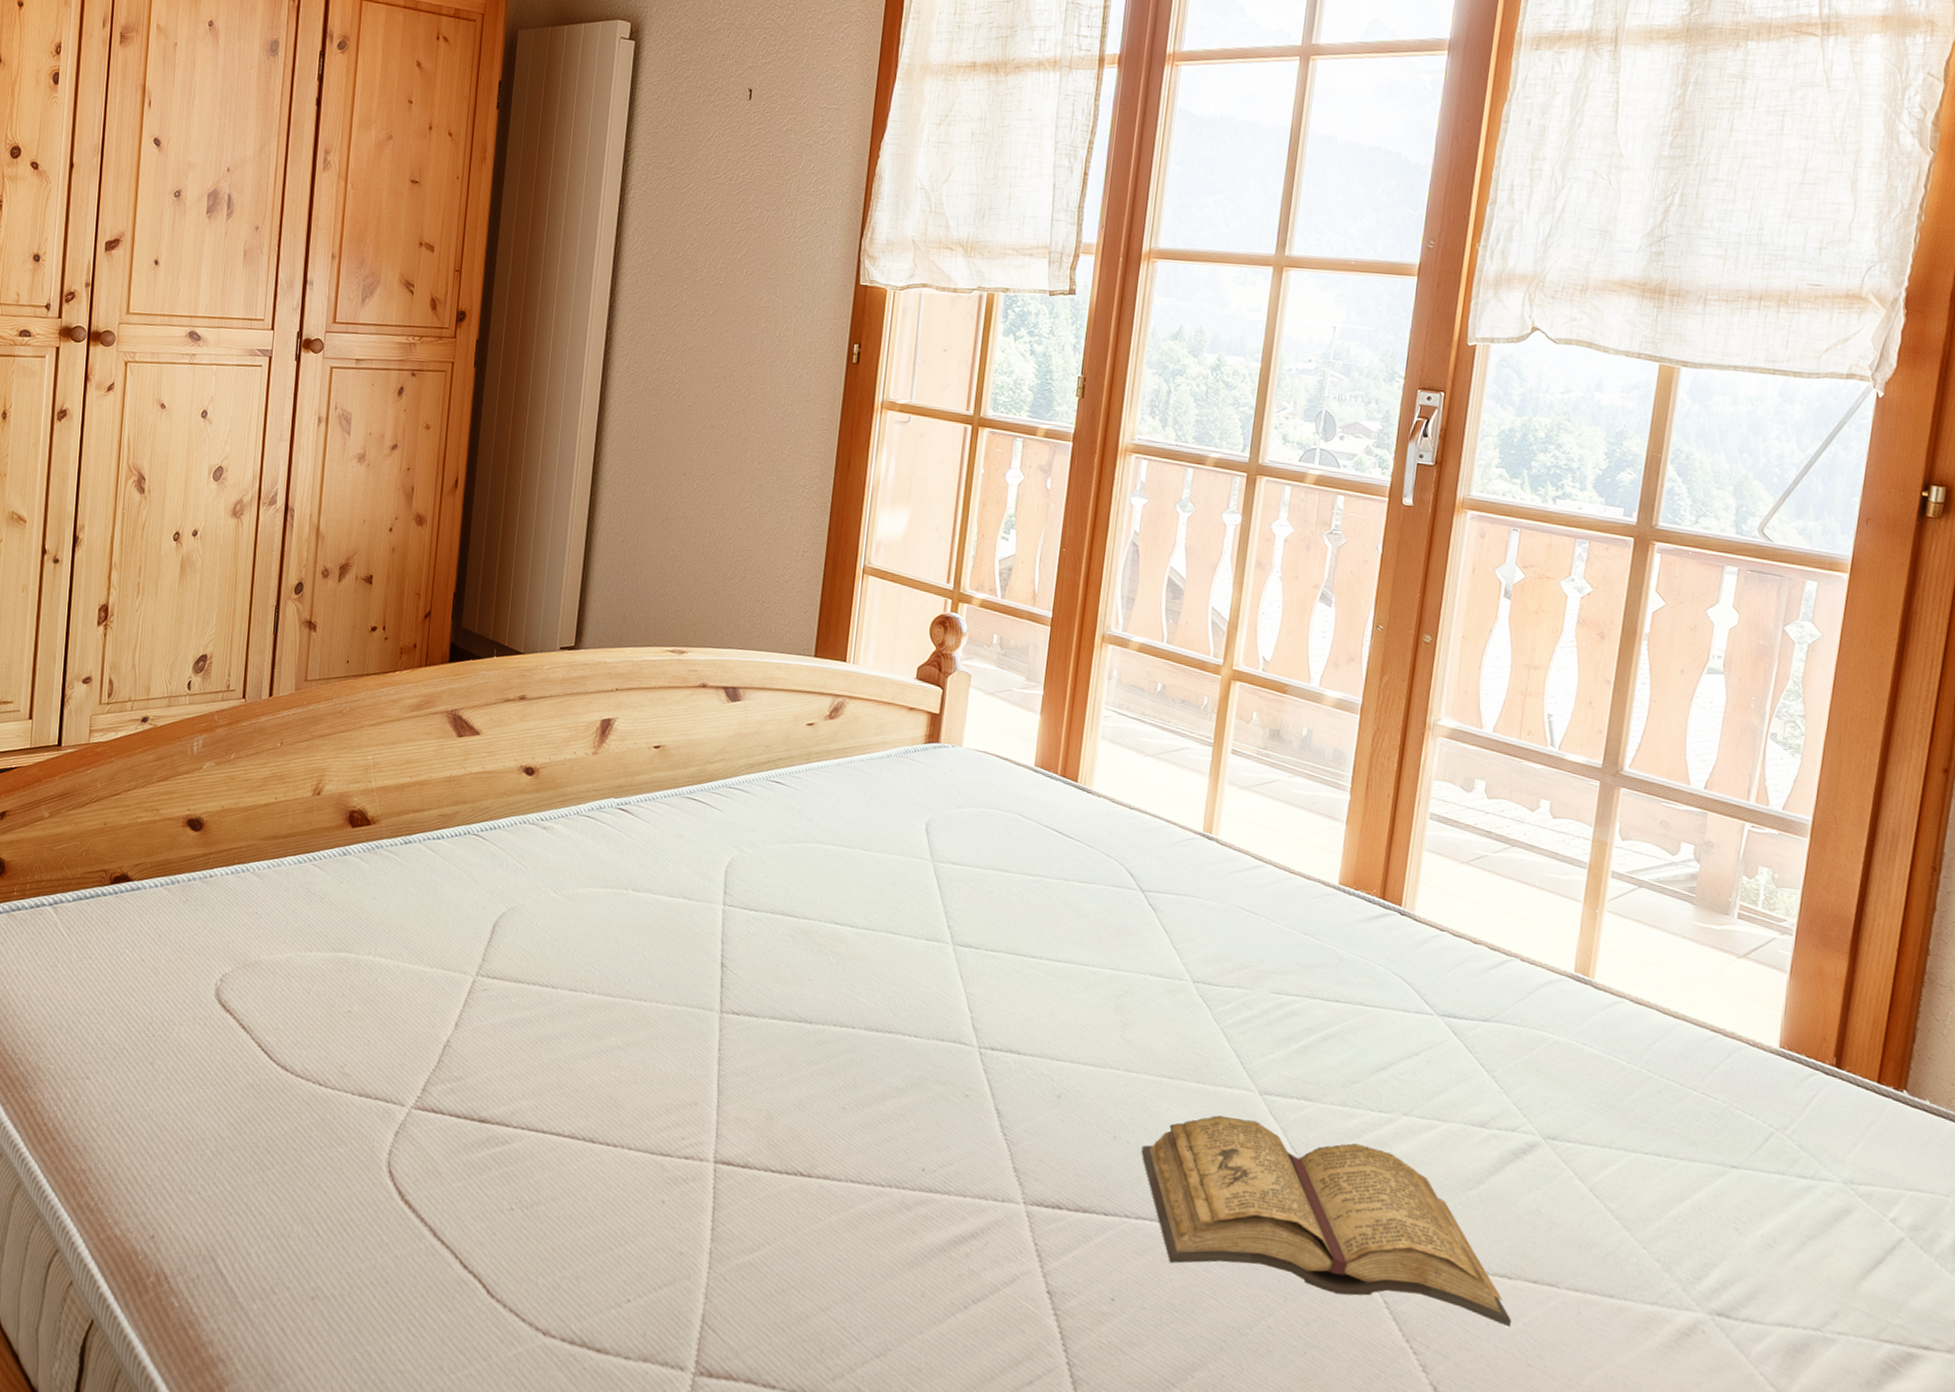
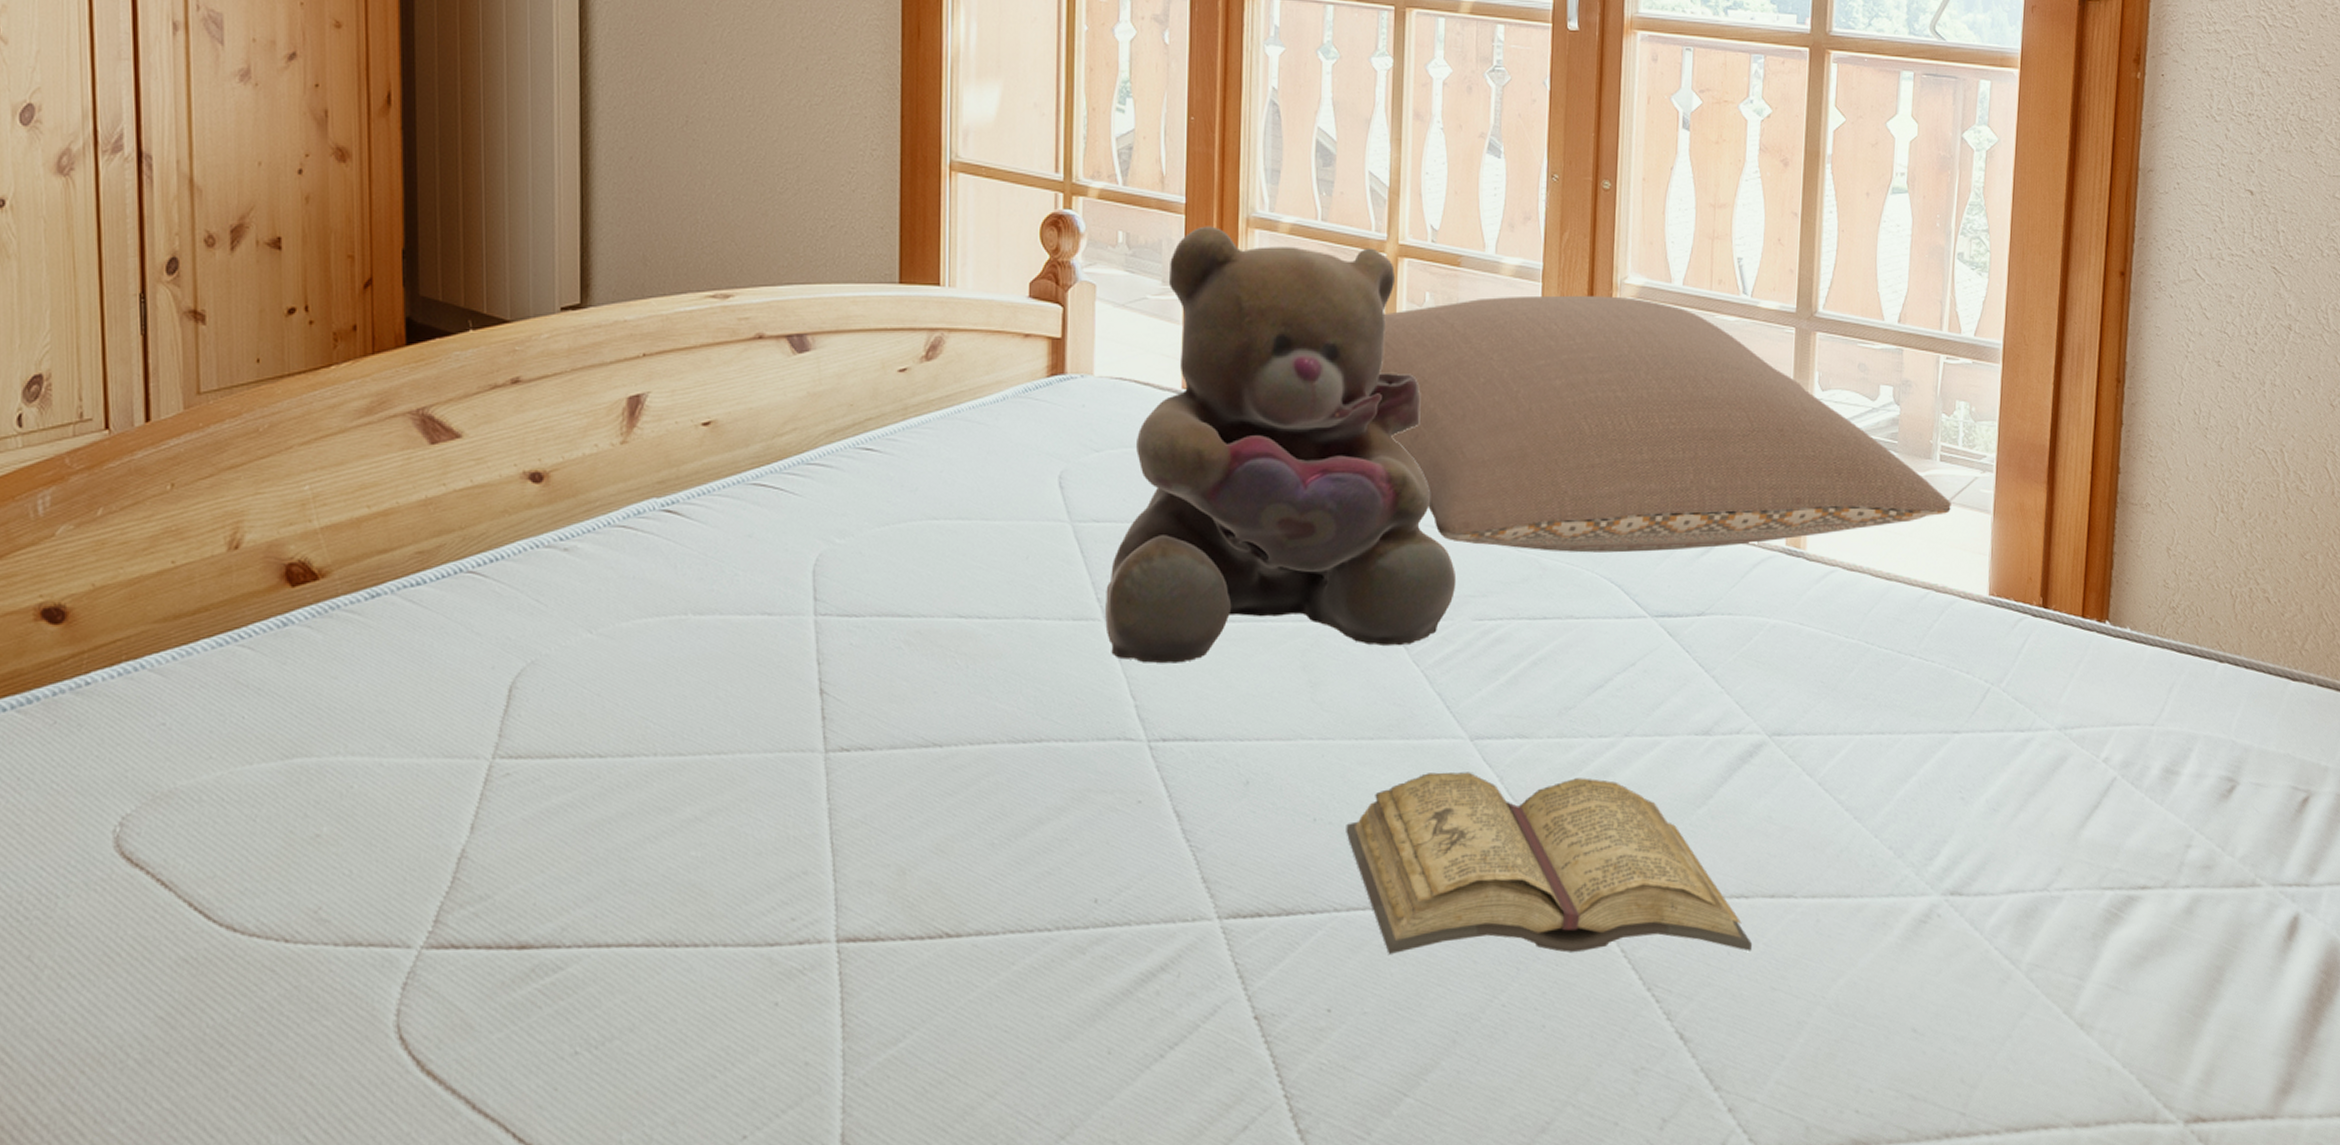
teddy bear: none [953,637,1260,1005] -> present [1105,226,1457,664]
pillow: none [1205,722,1746,969] -> present [1378,295,1951,553]

